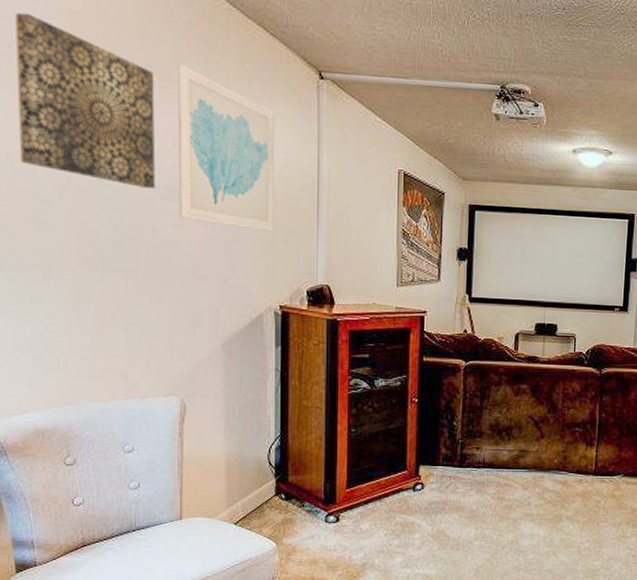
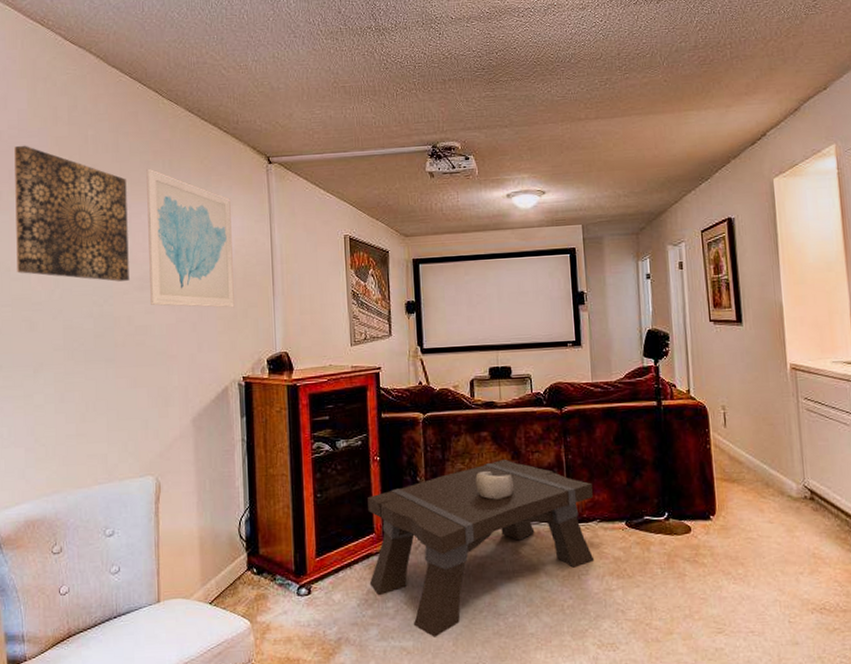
coffee table: none [398,411,621,568] -> present [367,458,595,637]
decorative bowl: none [510,421,548,449] -> present [475,470,515,500]

